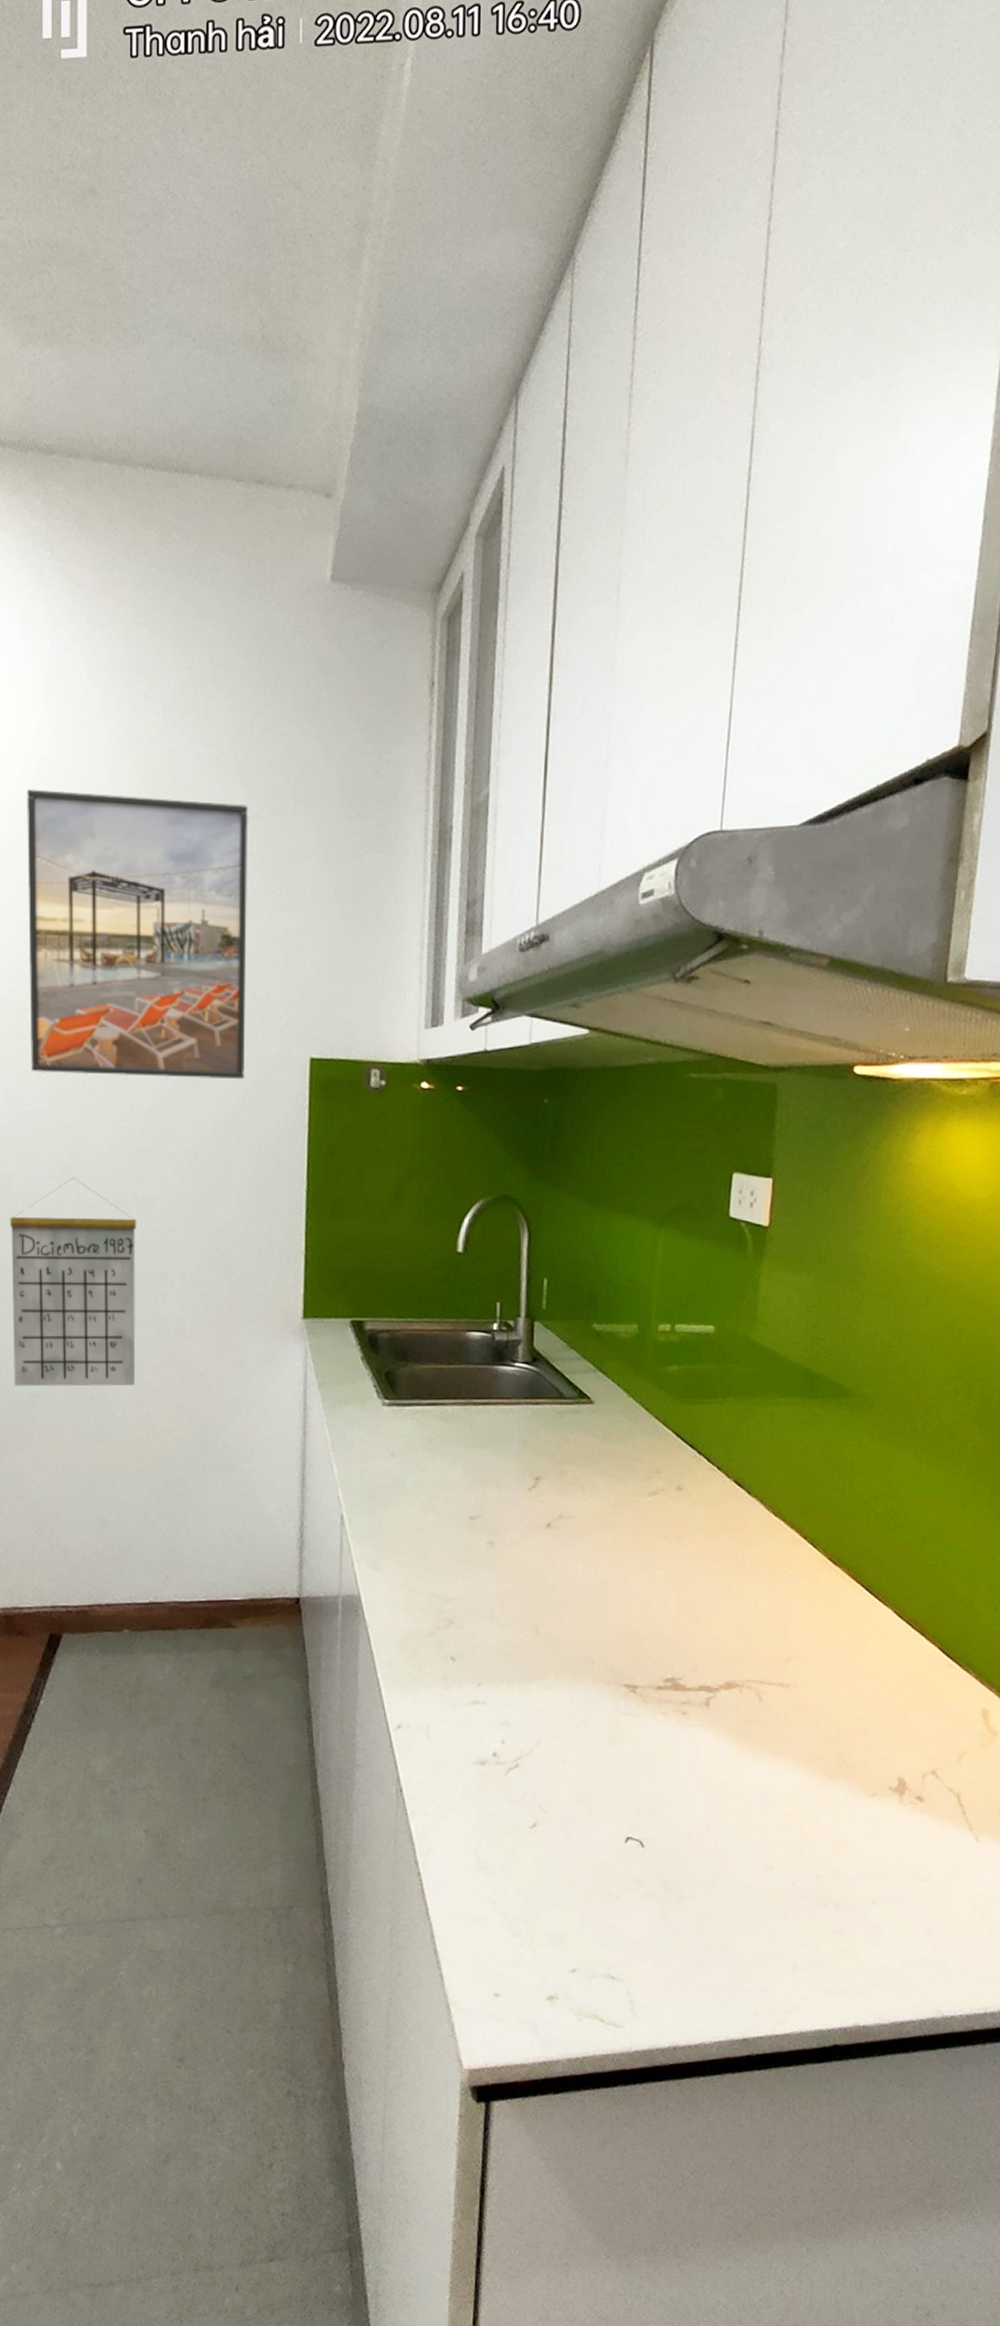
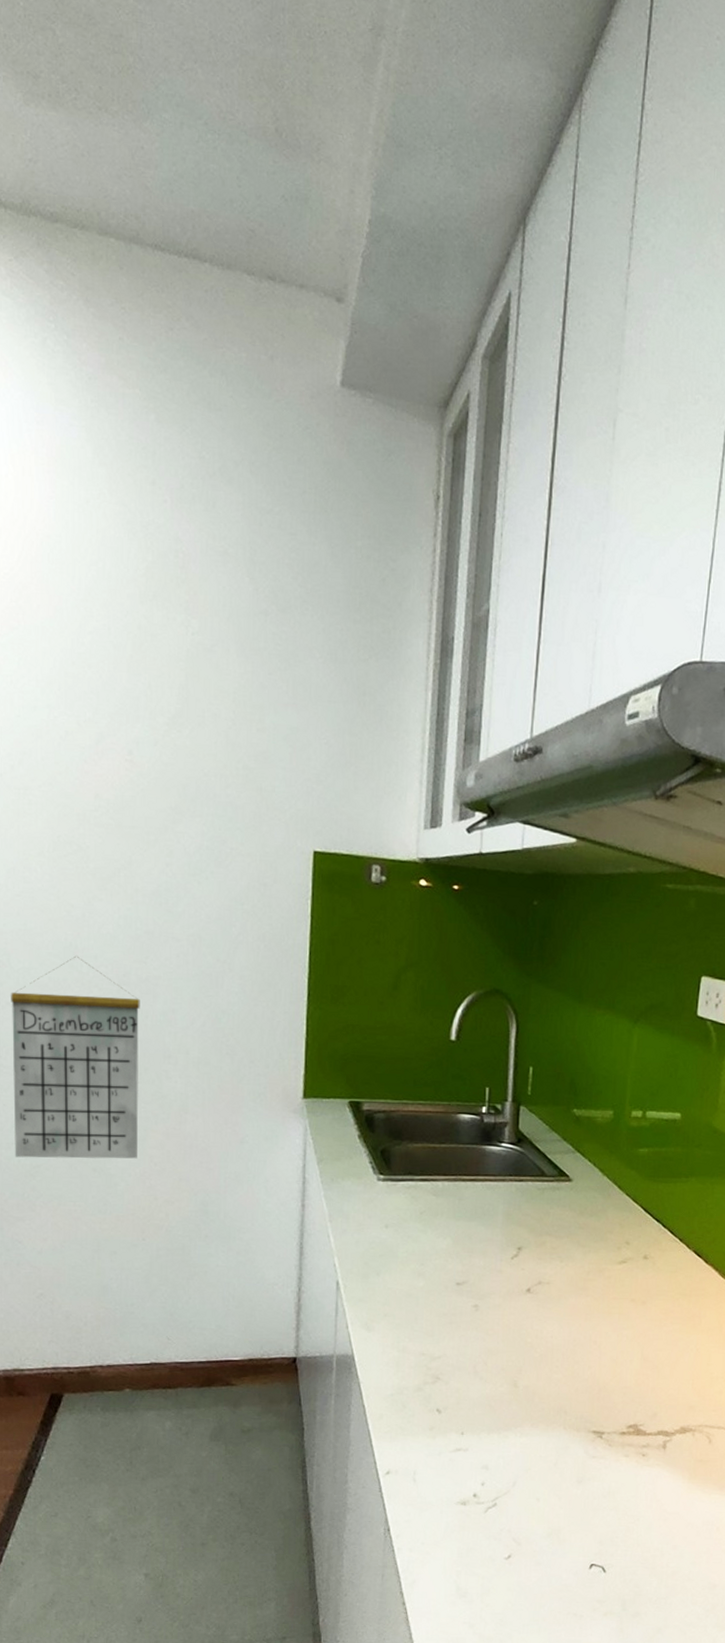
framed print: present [26,789,249,1080] -> none [28,566,257,869]

